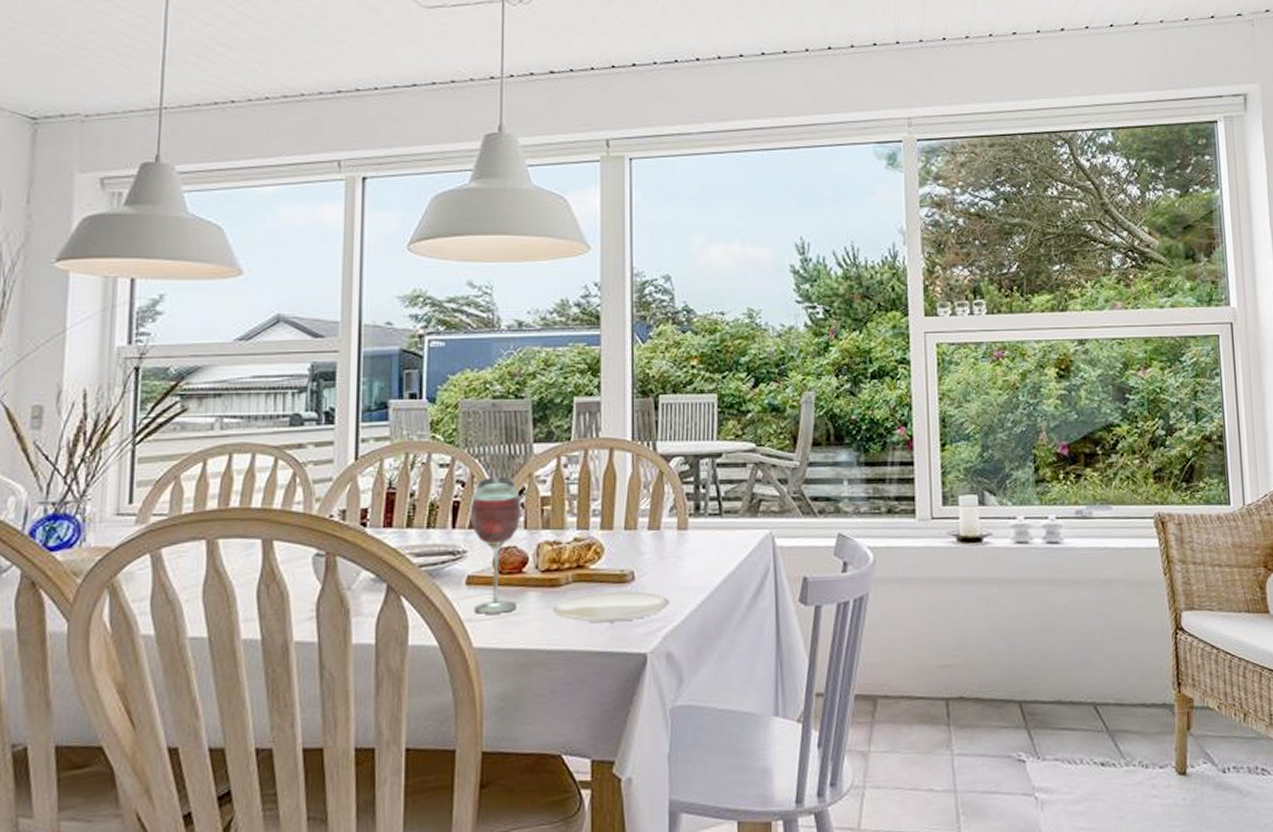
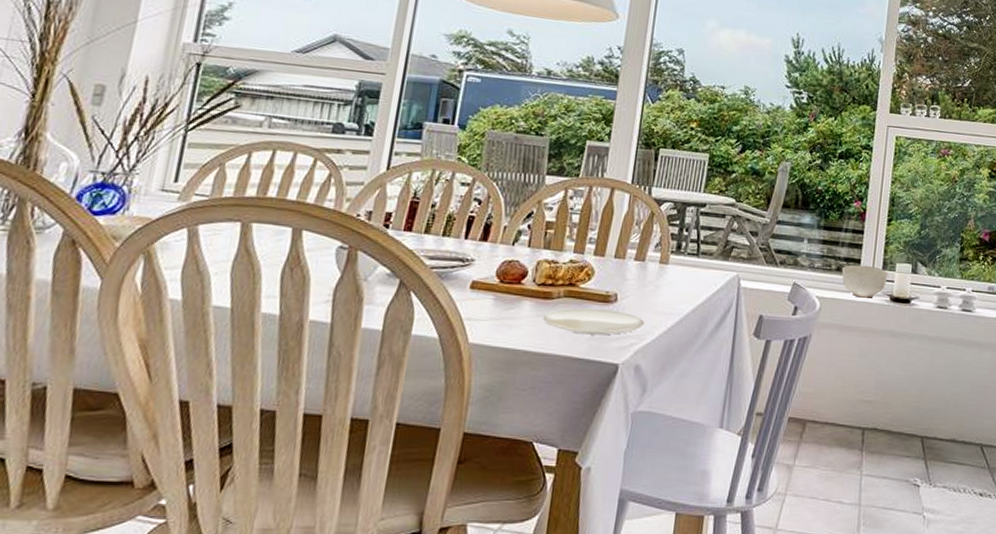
wineglass: present [471,476,522,614] -> none [473,199,529,316]
bowl: none [894,502,951,542] -> present [842,264,888,298]

